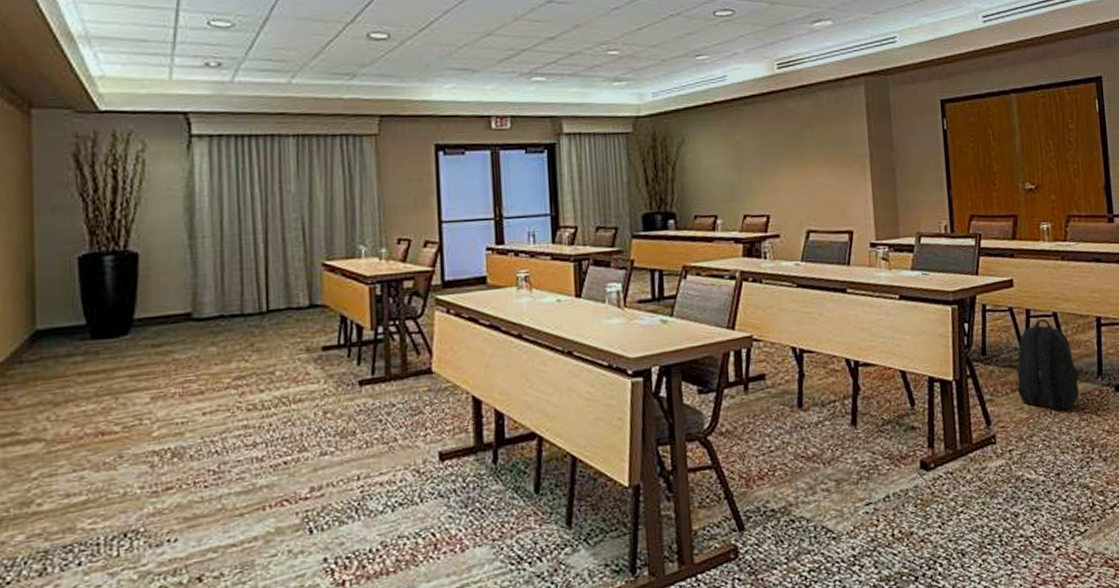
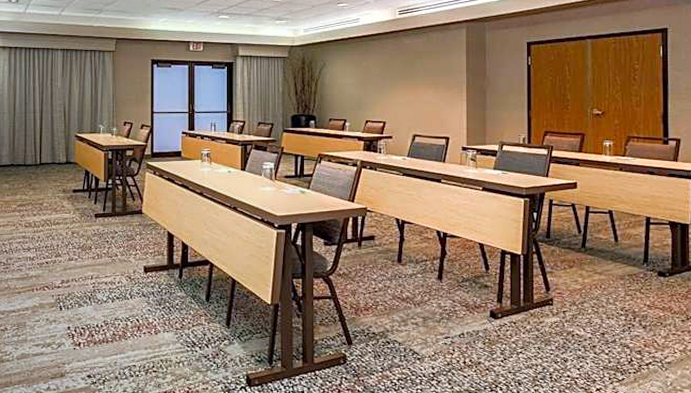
backpack: present [1016,319,1080,411] -> none [573,215,628,286]

